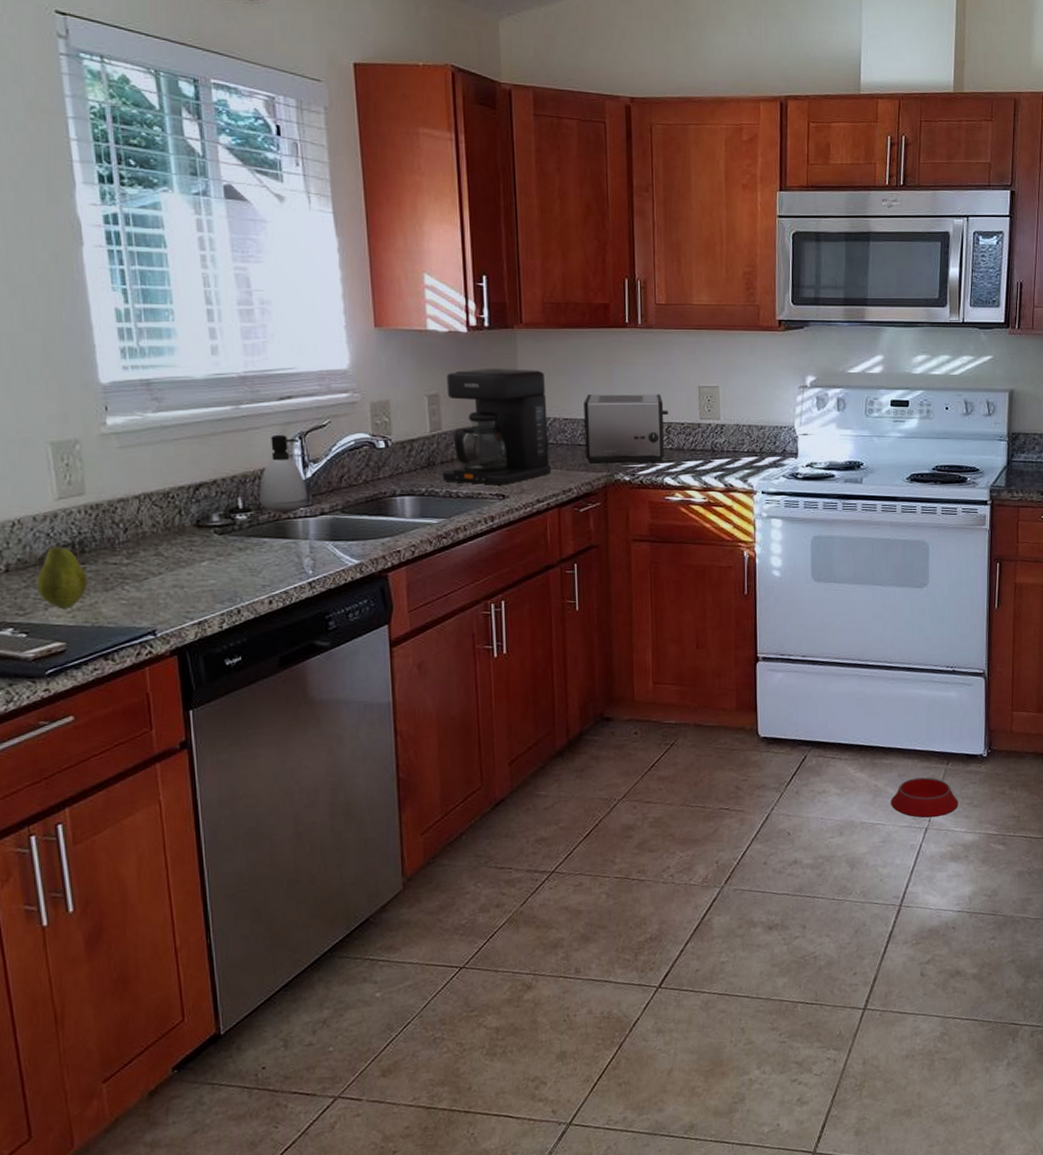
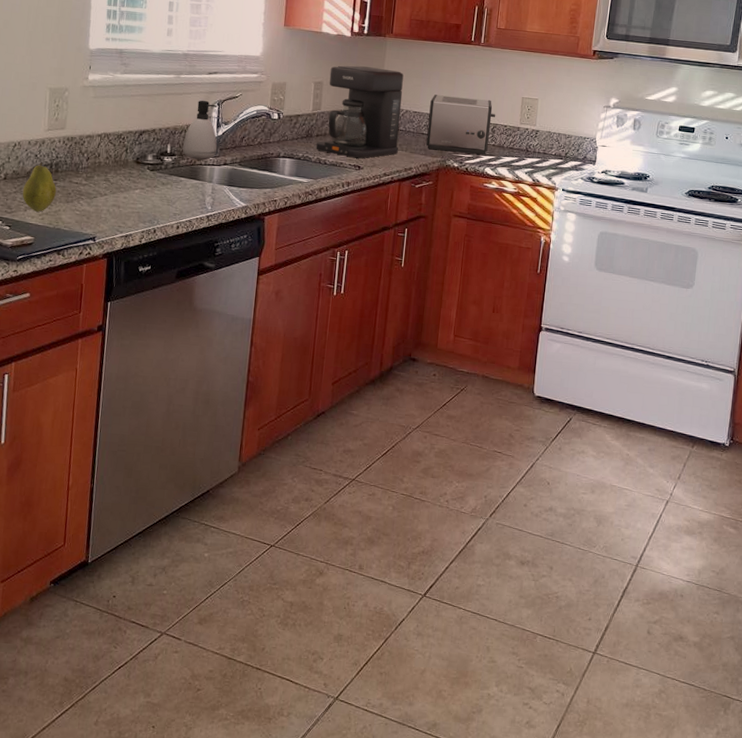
pet bowl: present [891,777,958,818] -> none [639,454,699,492]

